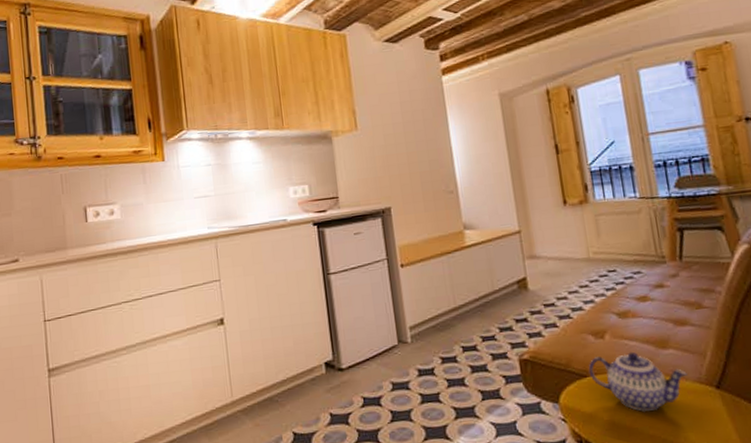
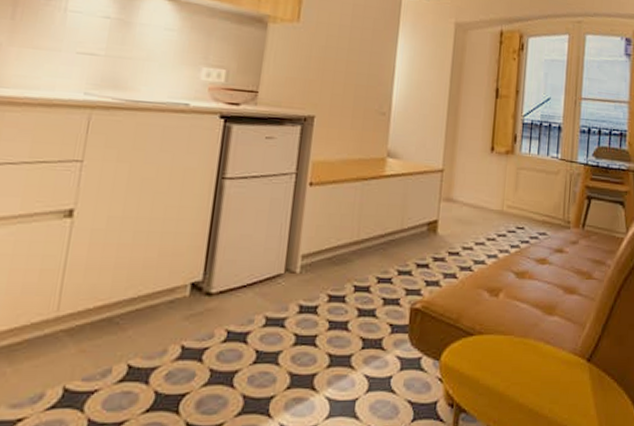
teapot: present [588,351,687,412] -> none [475,314,565,378]

